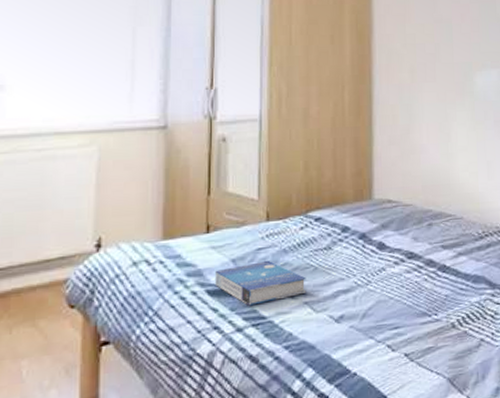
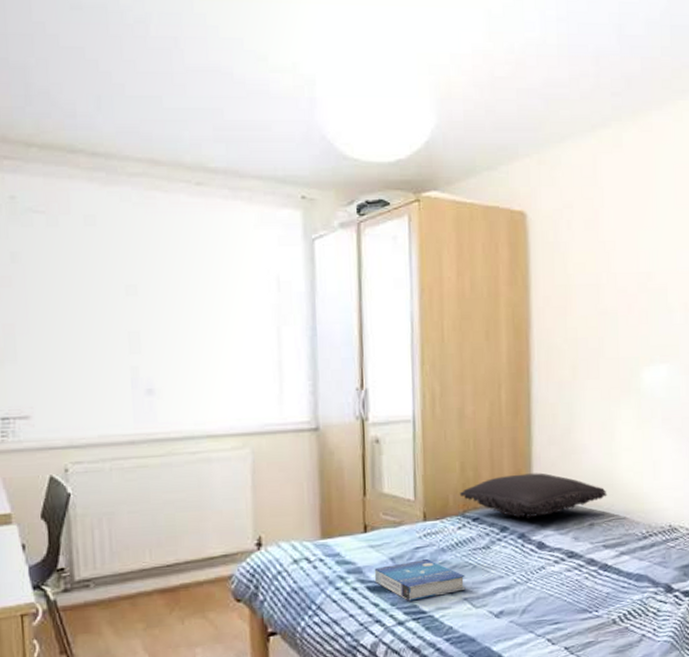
pillow: none [302,172,445,219] -> present [459,472,607,519]

